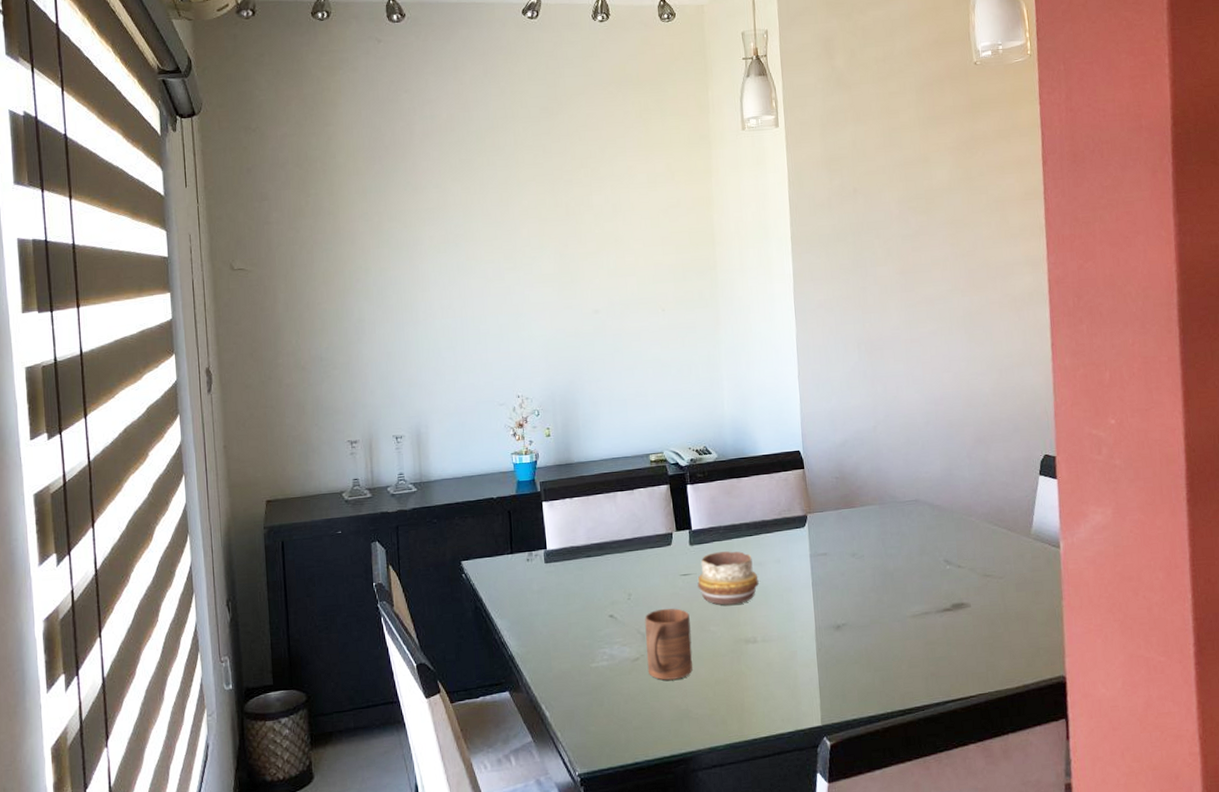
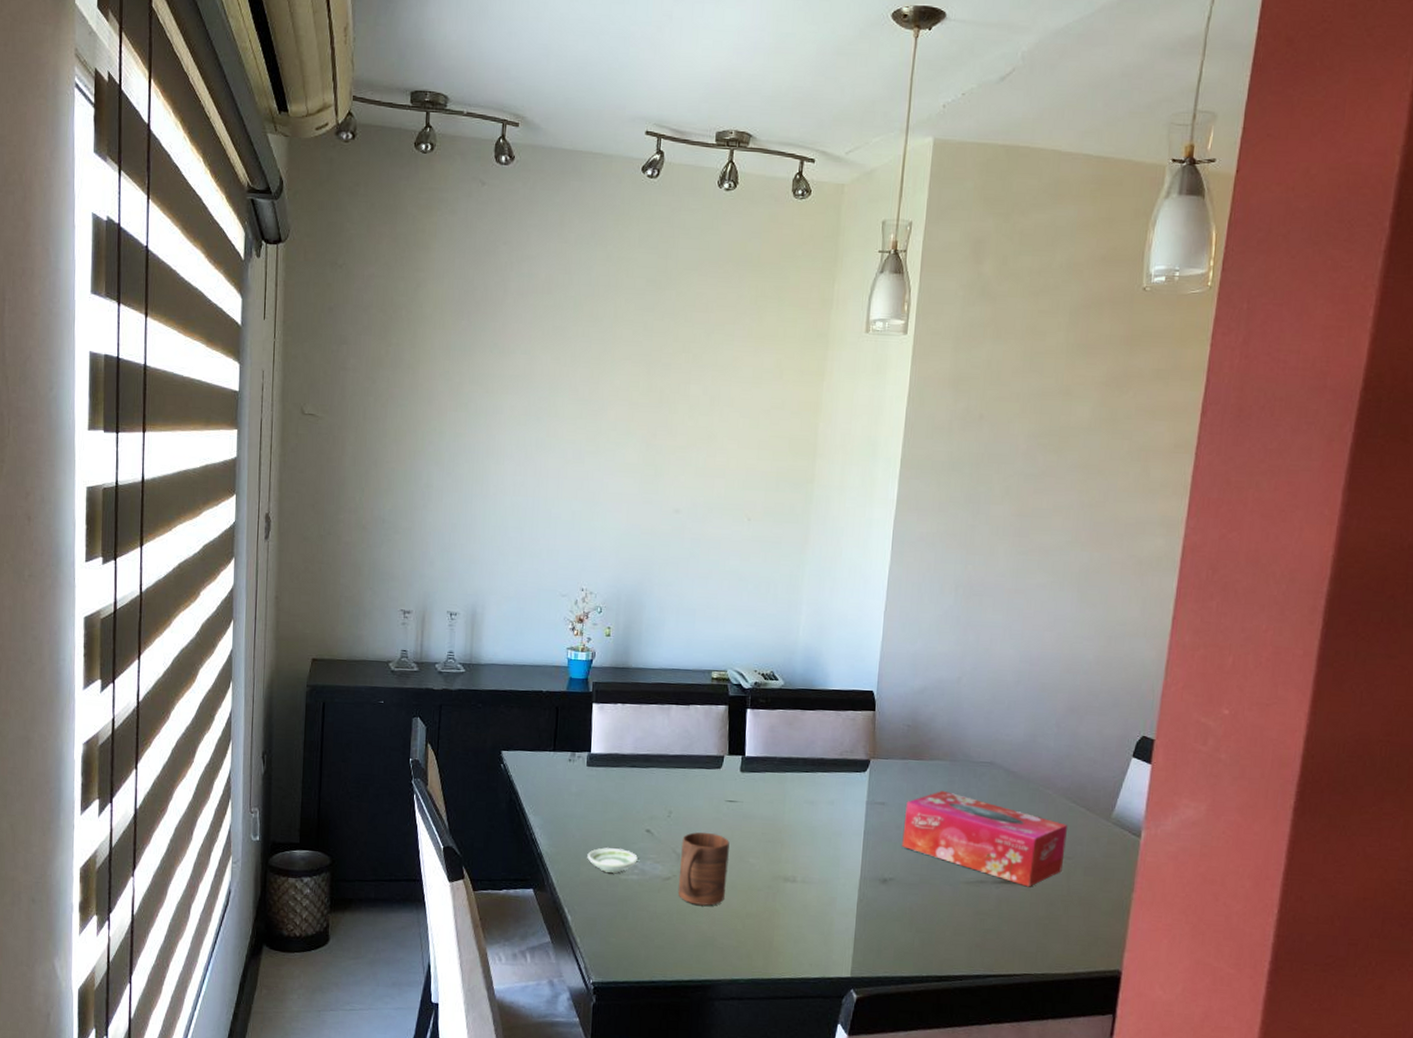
saucer: none [556,637,605,663] -> present [587,847,638,873]
decorative bowl: present [697,551,759,605] -> none [742,783,808,840]
tissue box: none [846,533,996,611] -> present [902,791,1067,887]

